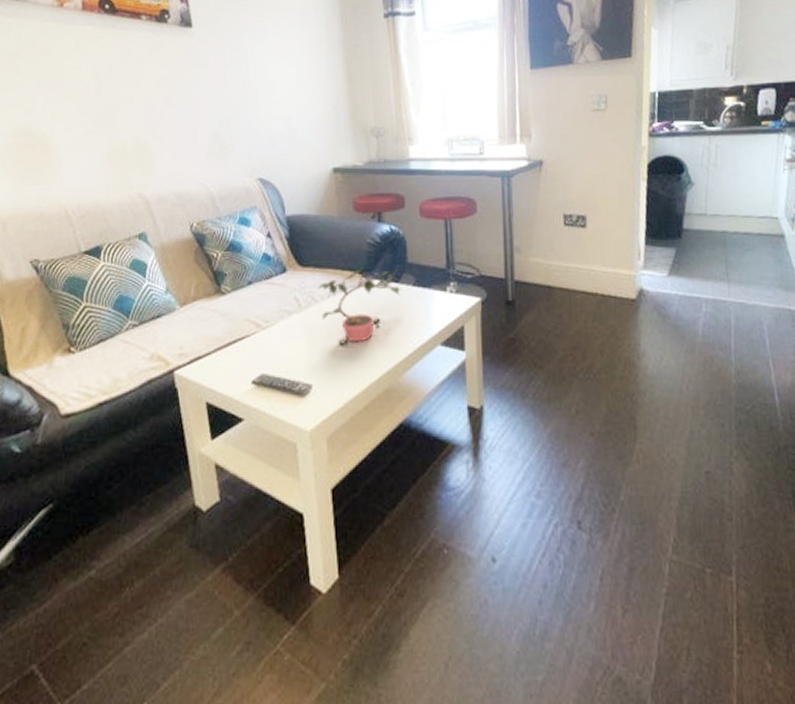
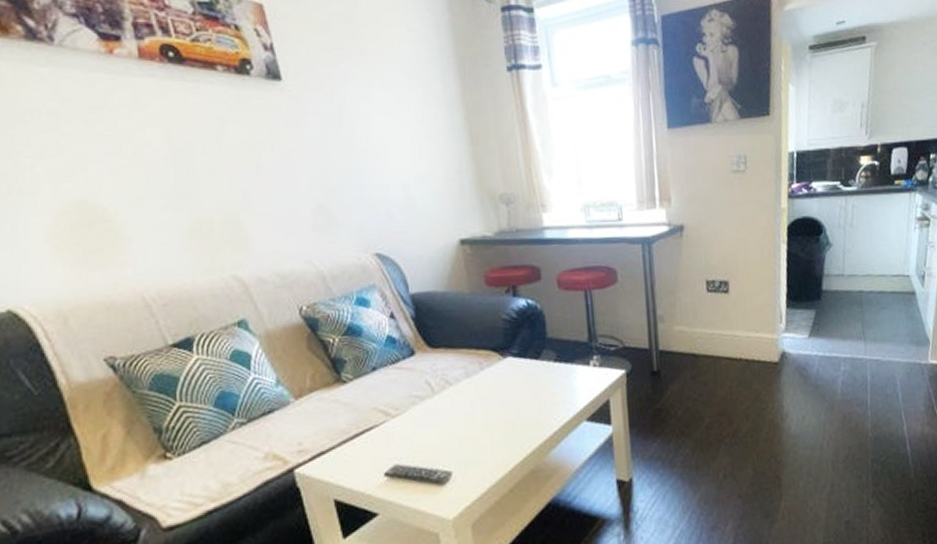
potted plant: present [318,267,402,344] -> none [452,345,543,428]

